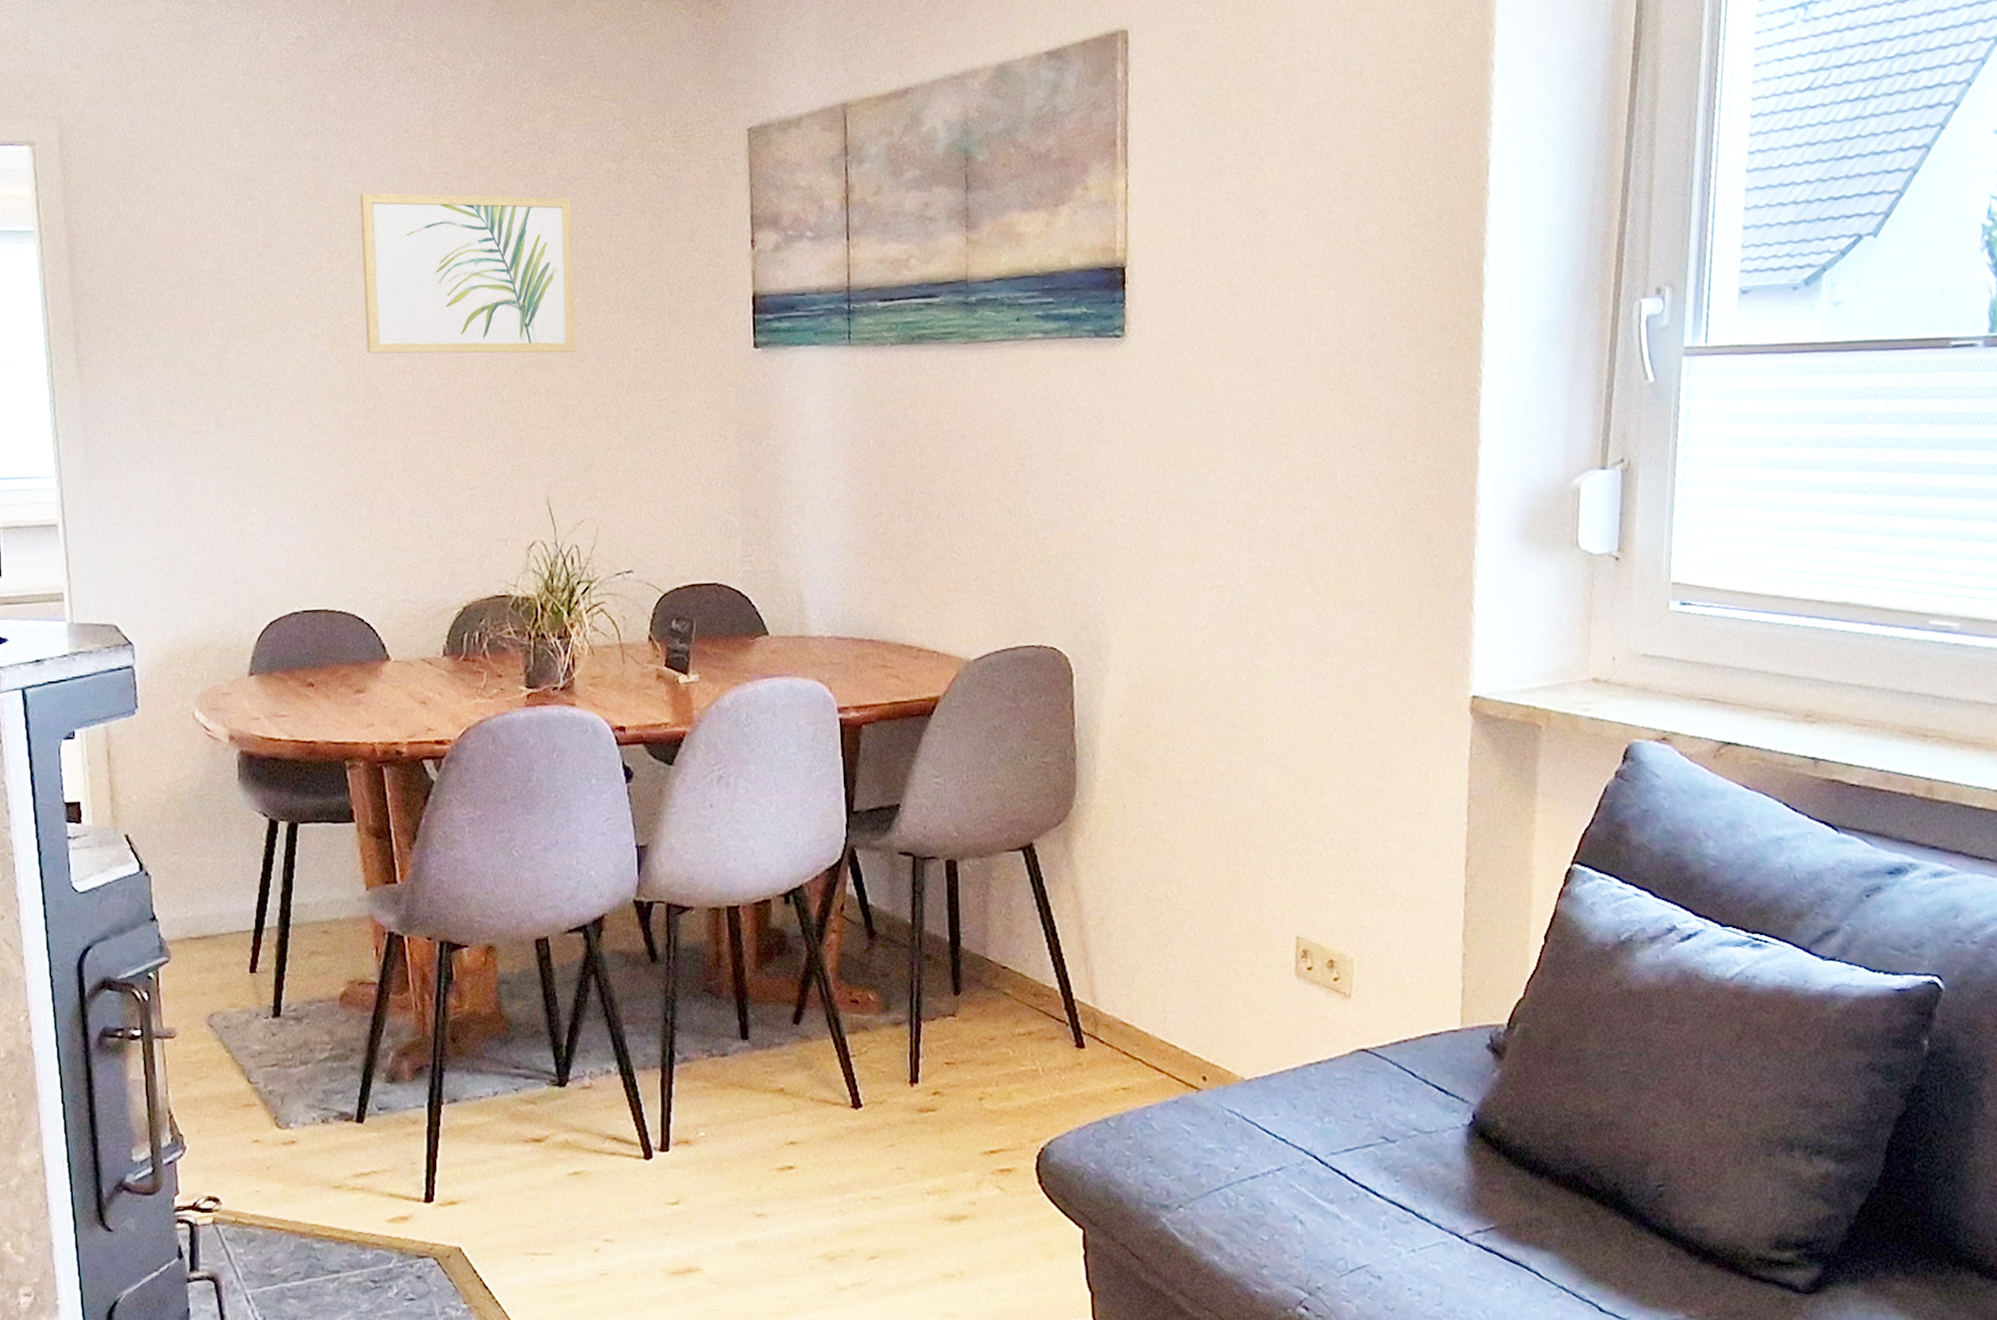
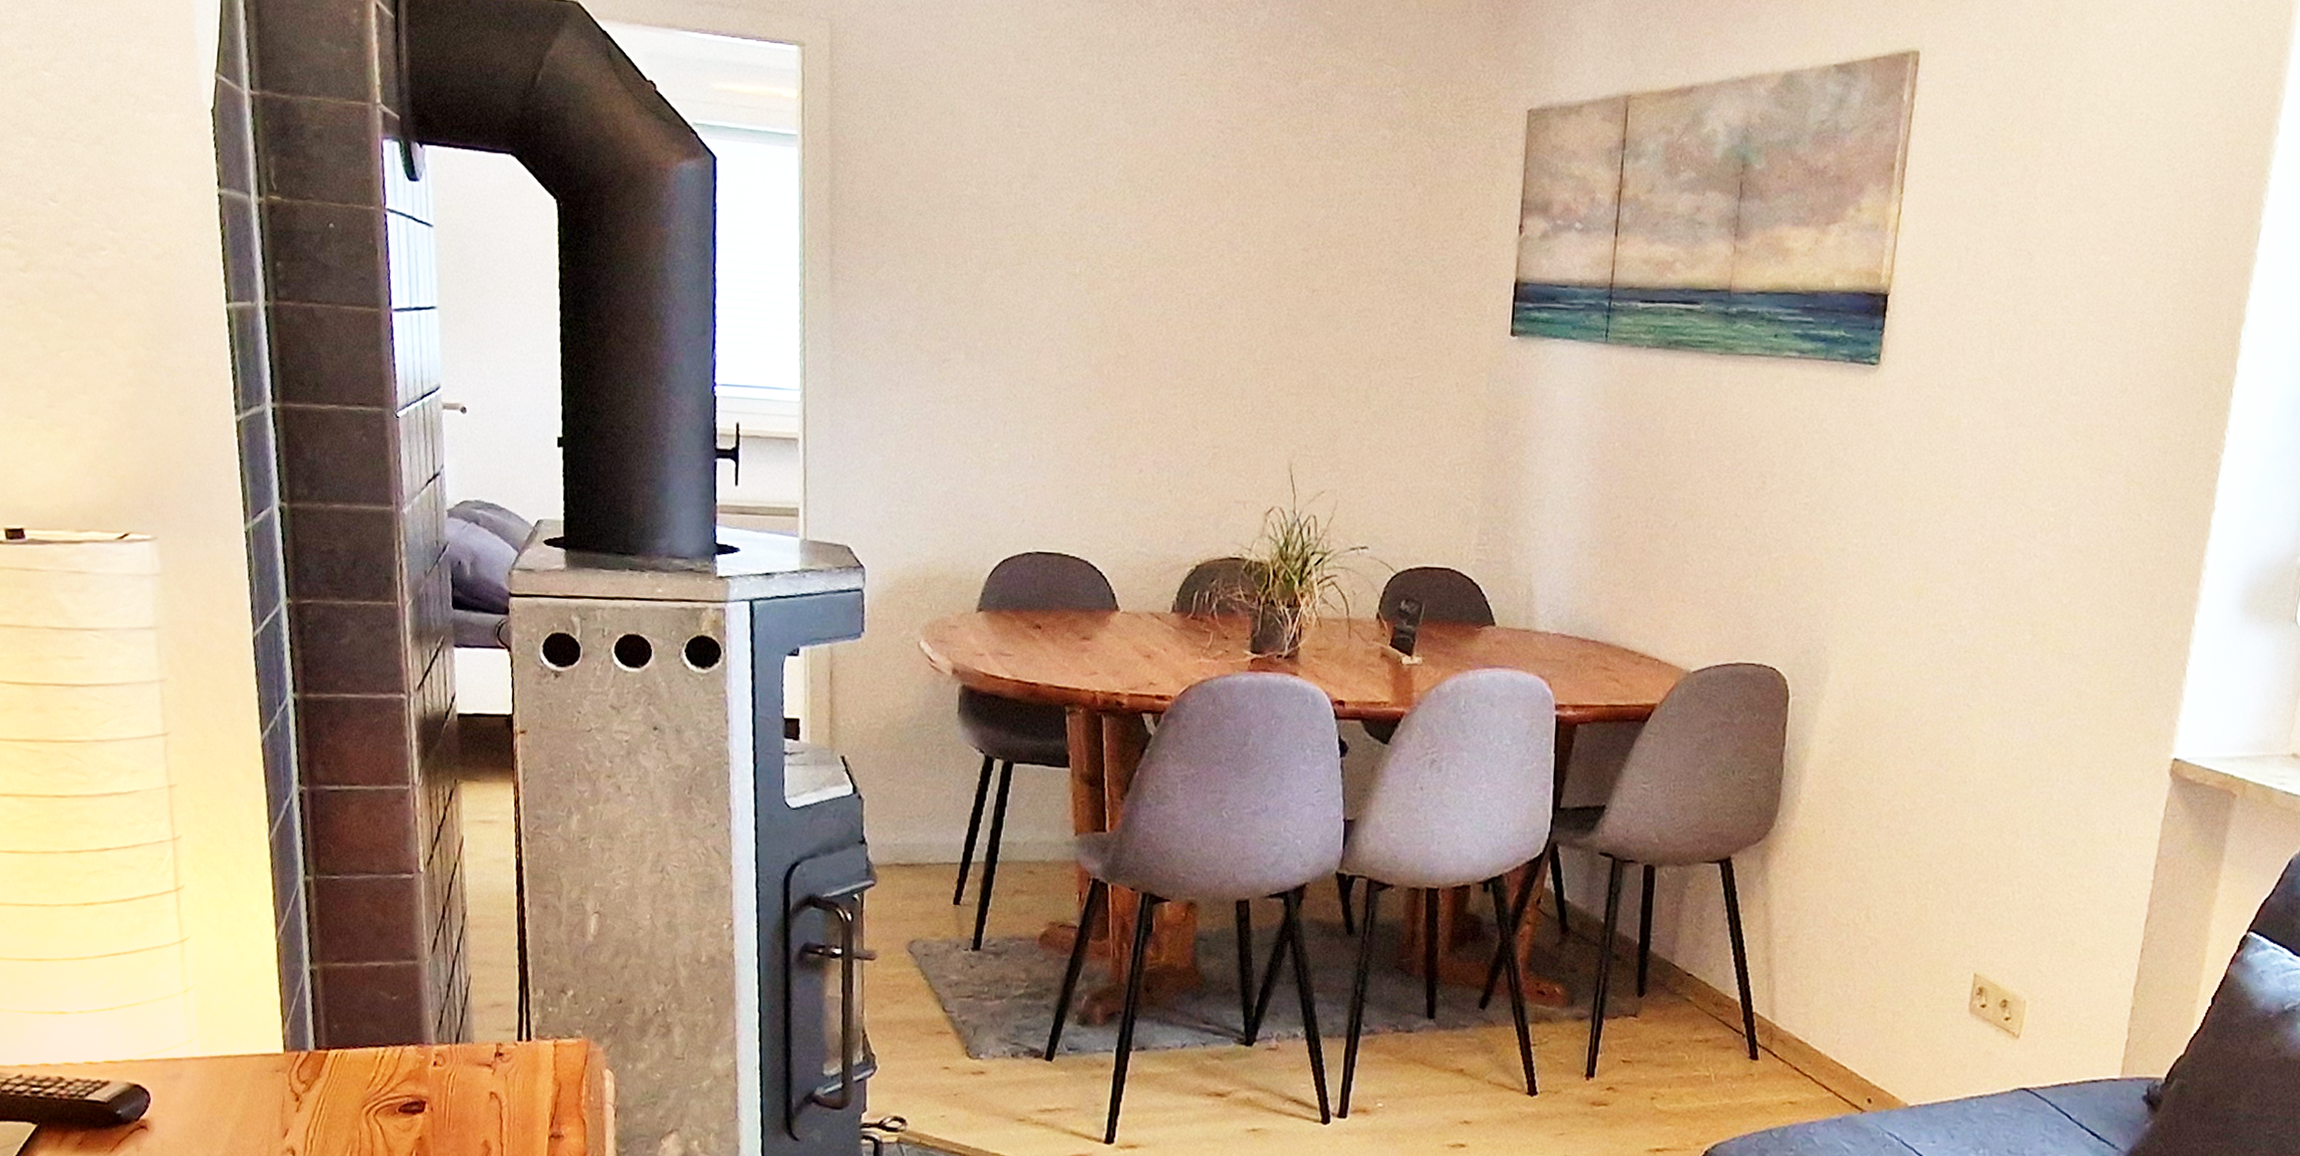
wall art: present [360,193,576,354] -> none [1123,133,1343,321]

